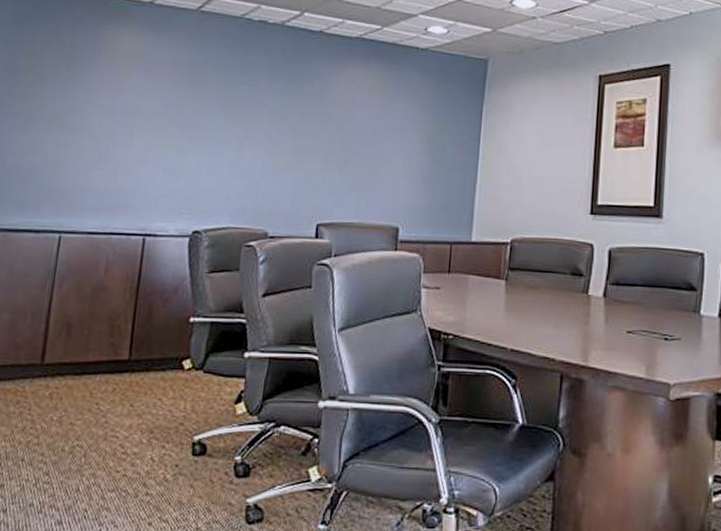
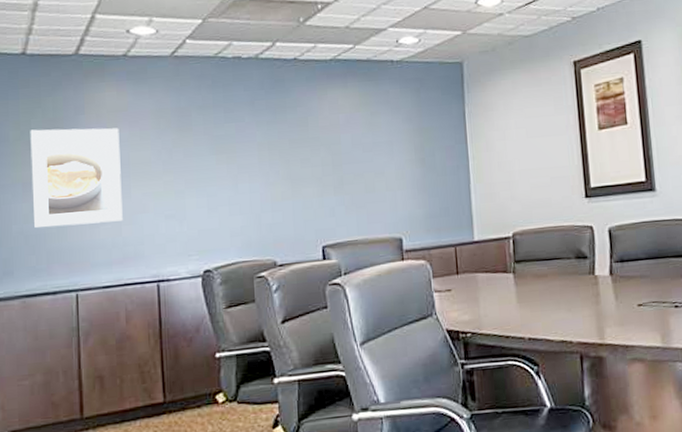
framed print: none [29,63,133,168] -> present [30,128,123,228]

